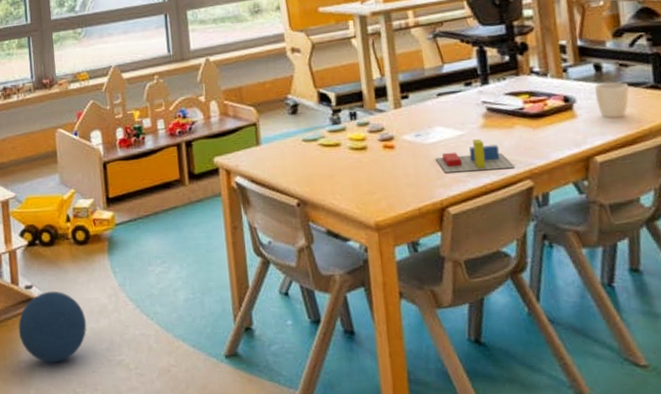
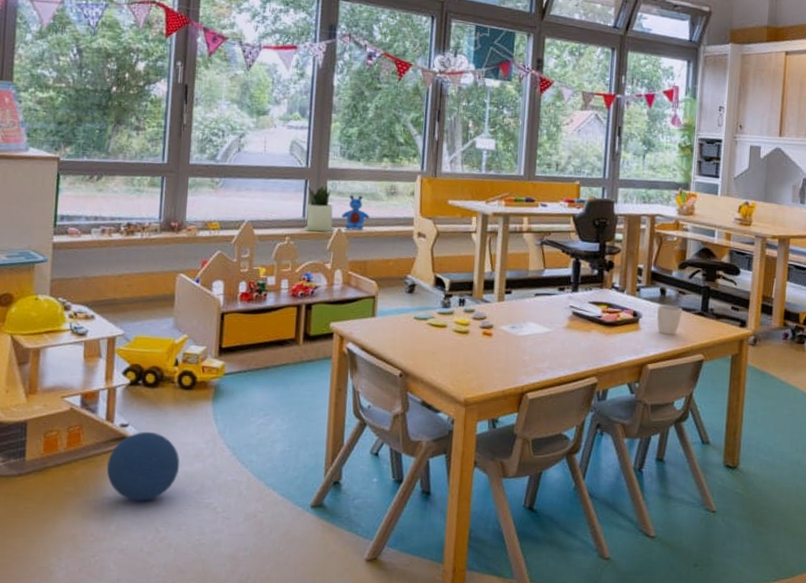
planter: none [168,16,203,66] -> present [304,185,335,232]
stuffed toy: none [207,20,237,59] -> present [342,194,370,230]
toy blocks: present [435,139,516,173] -> none [523,337,586,366]

